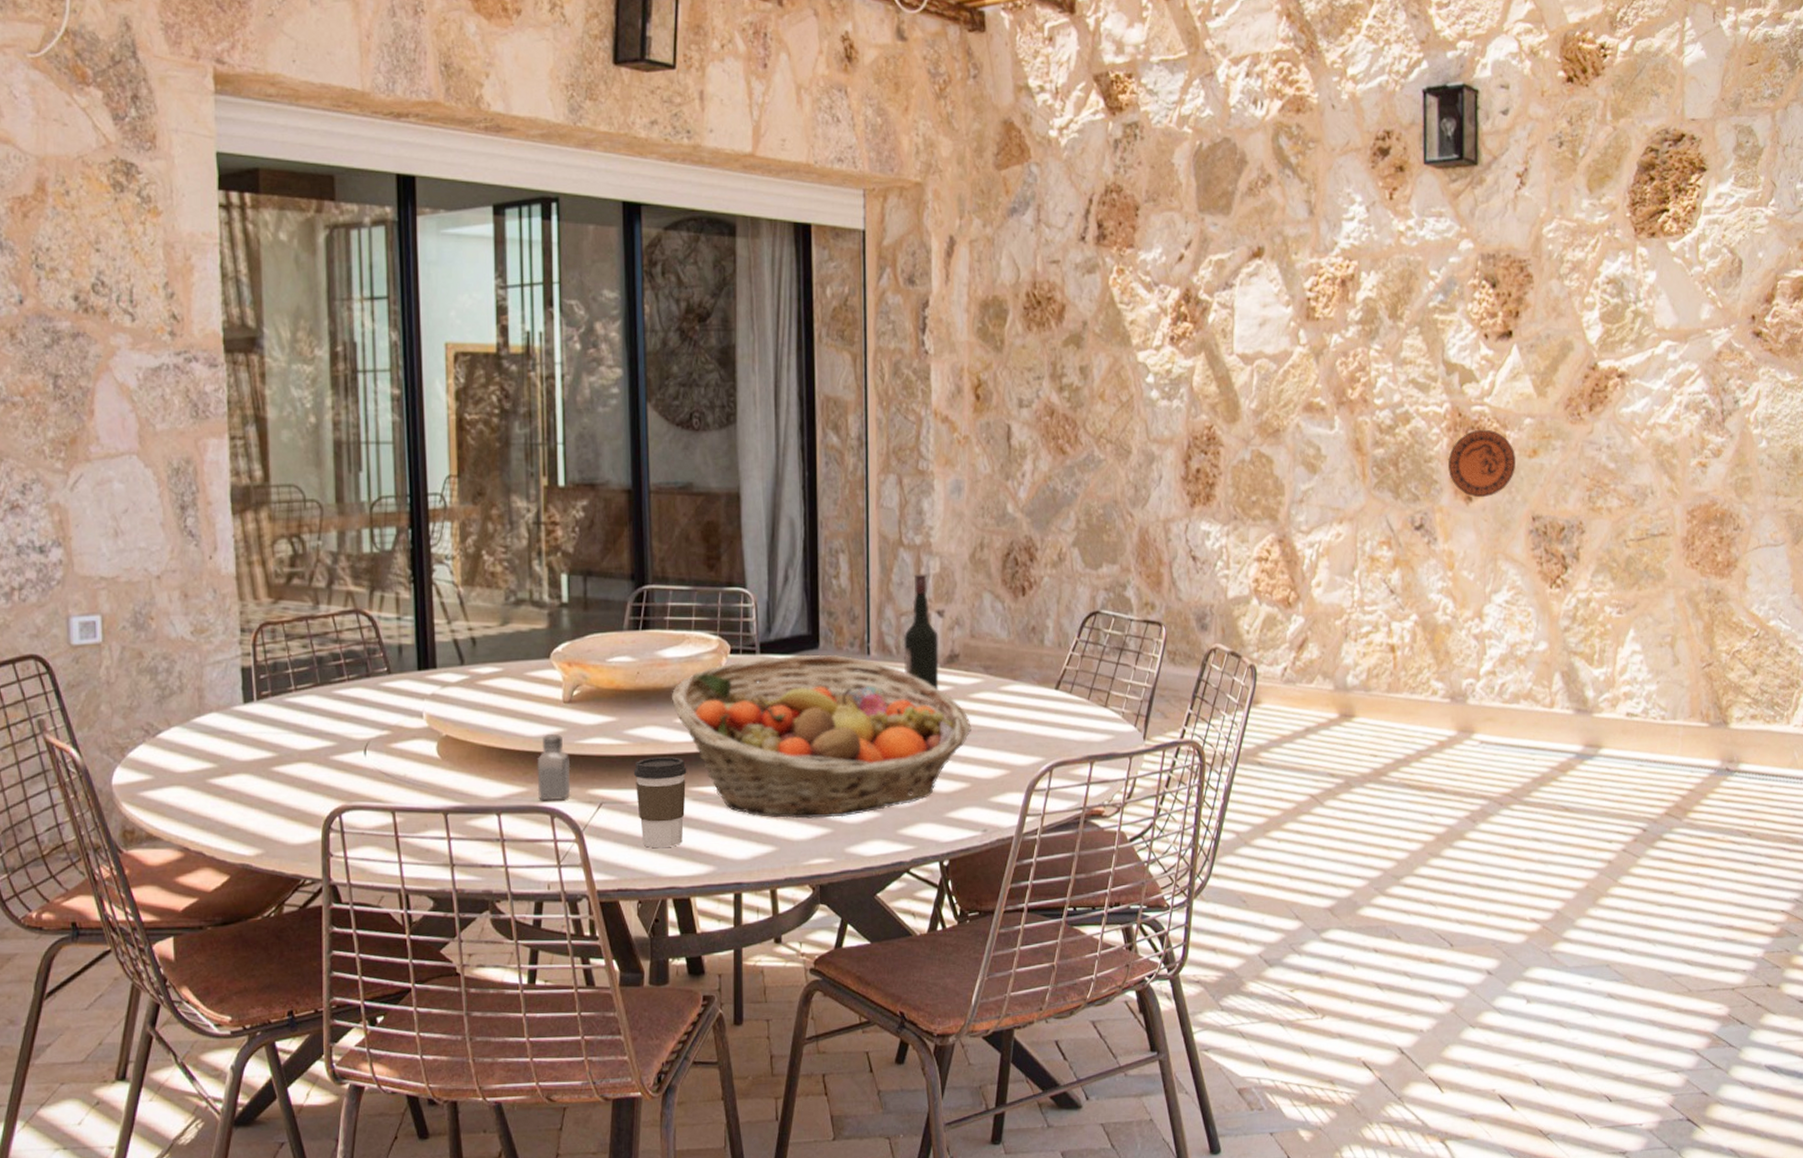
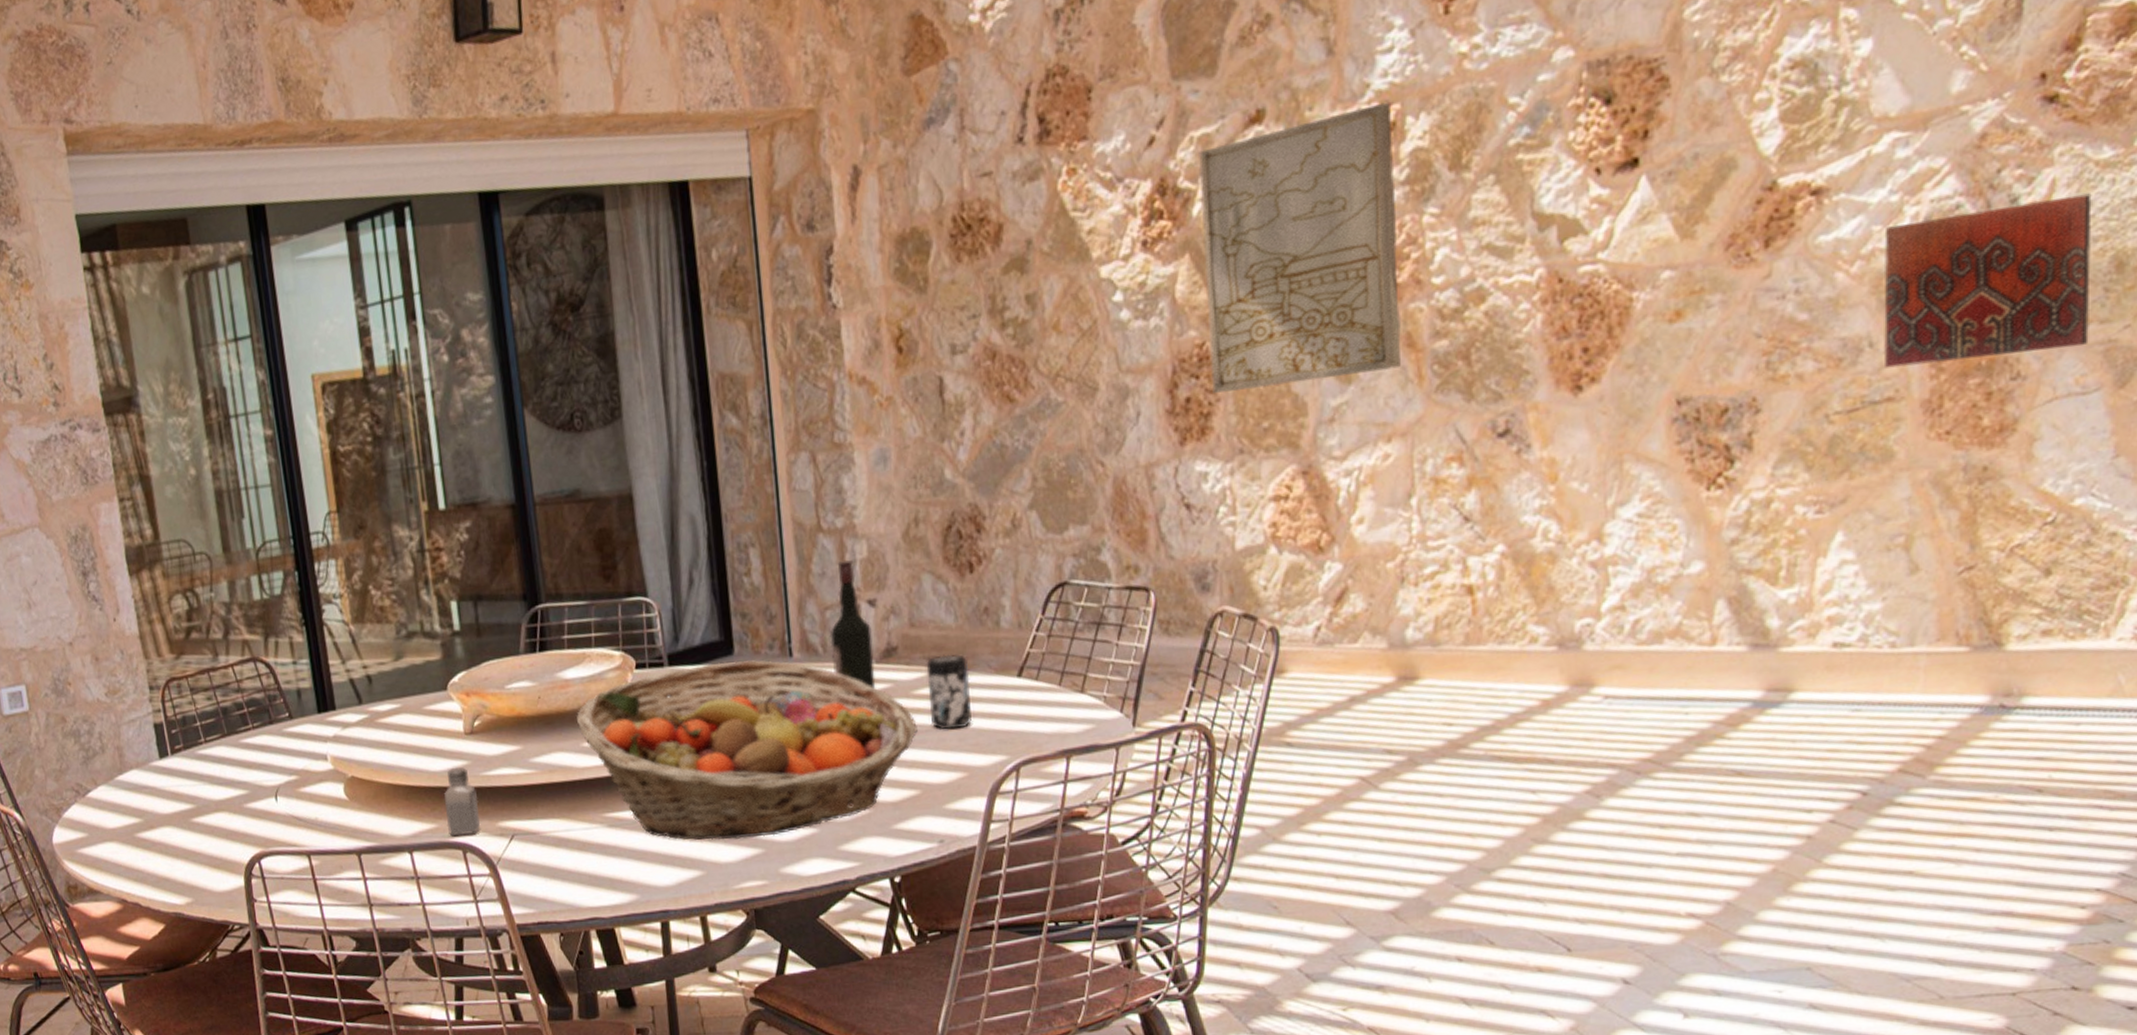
coffee cup: present [633,757,687,849] -> none [543,782,601,879]
beverage can: none [982,665,1017,731] -> present [926,654,972,730]
wall relief: none [1215,258,1352,468] -> present [1199,102,1401,393]
decorative plate: present [1448,429,1517,498] -> none [1545,294,1650,386]
decorative tile: none [1660,404,1780,512] -> present [1883,193,2092,368]

